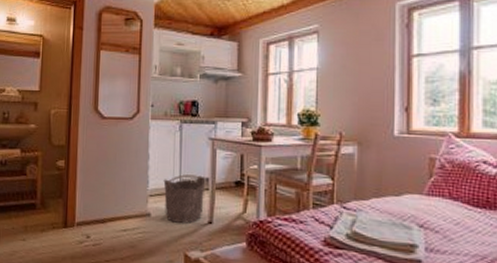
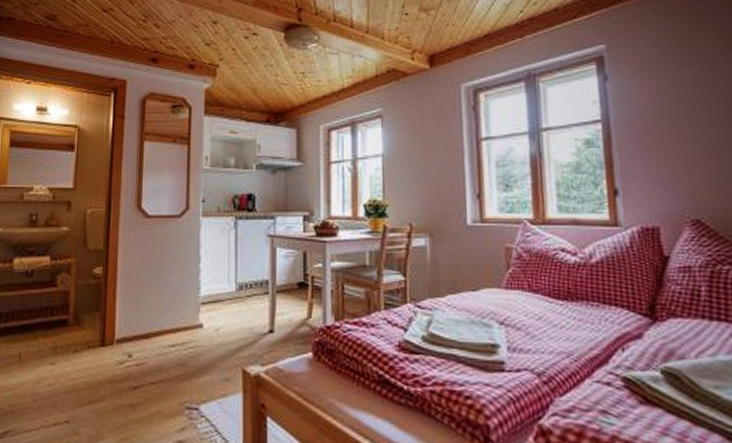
bucket: present [163,174,206,224] -> none [217,277,265,334]

